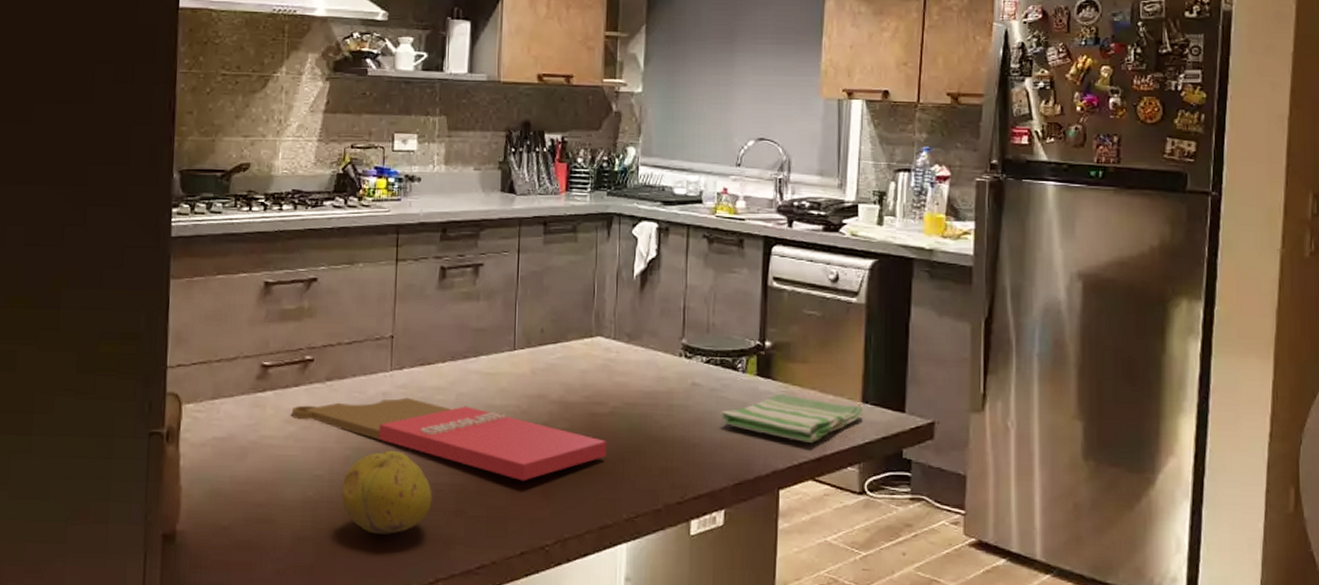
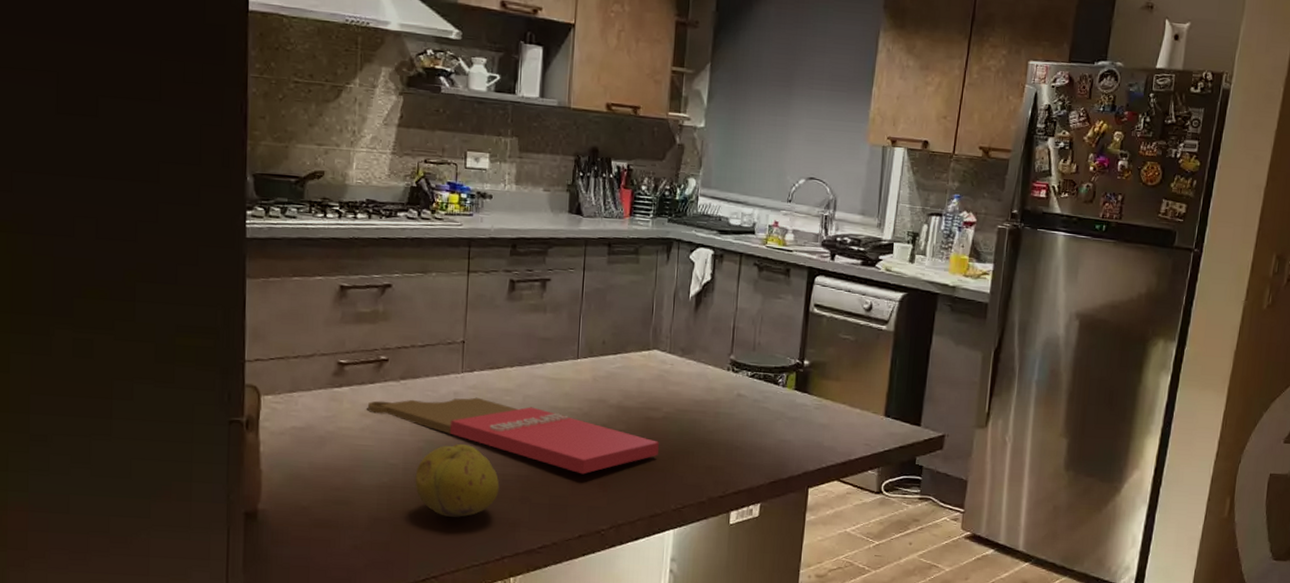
dish towel: present [720,394,863,444] -> none [761,407,885,450]

